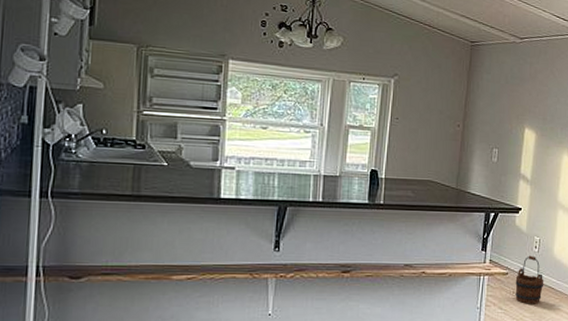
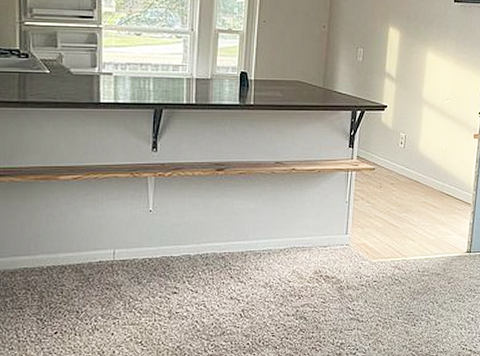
wooden bucket: present [515,255,544,304] -> none [382,151,410,198]

